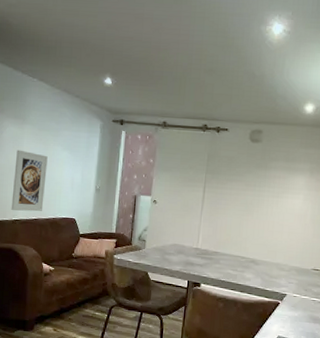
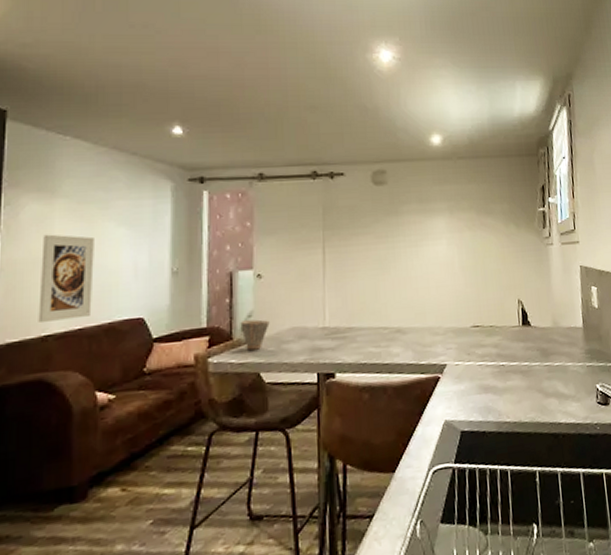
cup: none [138,233,159,256] -> present [240,319,270,351]

